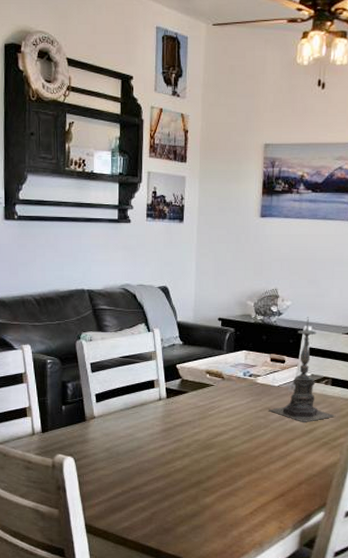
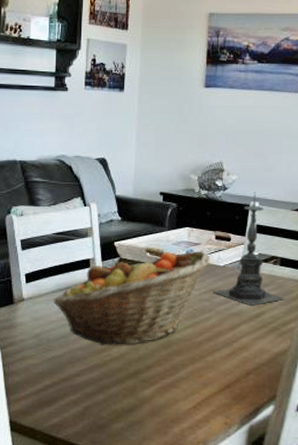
fruit basket: none [122,372,266,458] -> present [53,251,211,345]

